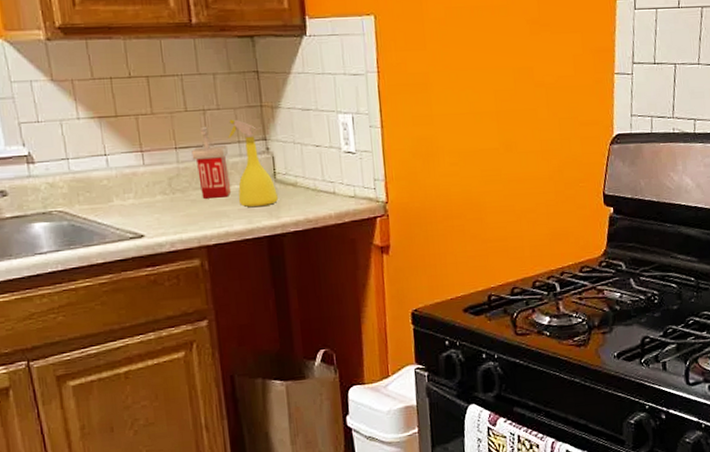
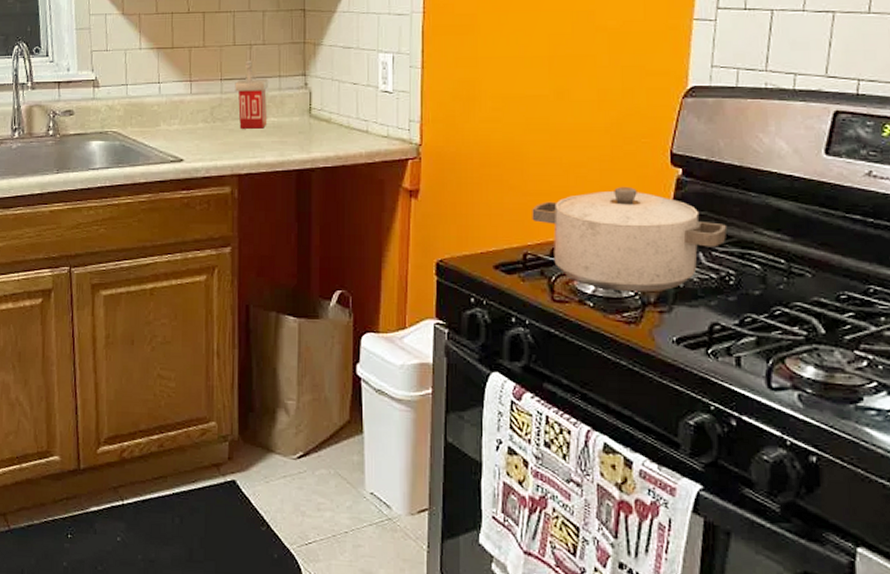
spray bottle: present [227,119,278,208] -> none [269,54,311,141]
cooking pot: none [492,226,651,320] -> present [532,186,728,293]

